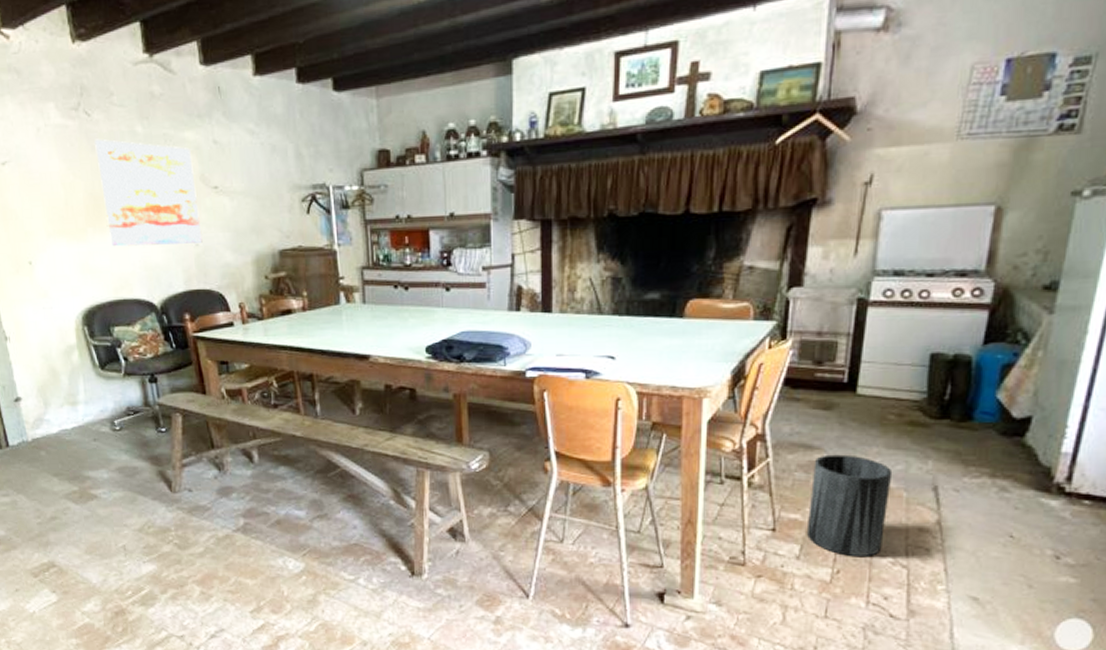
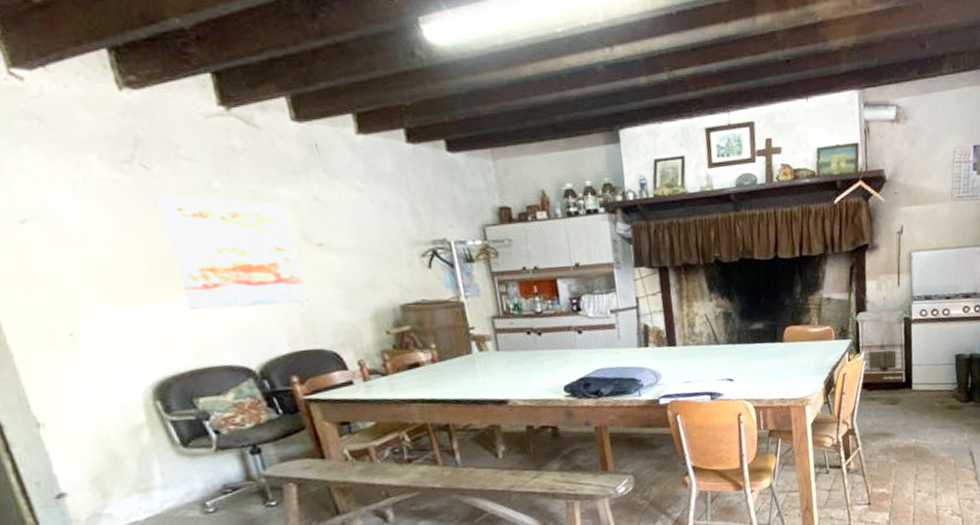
trash can: present [806,454,893,556] -> none [890,436,943,515]

